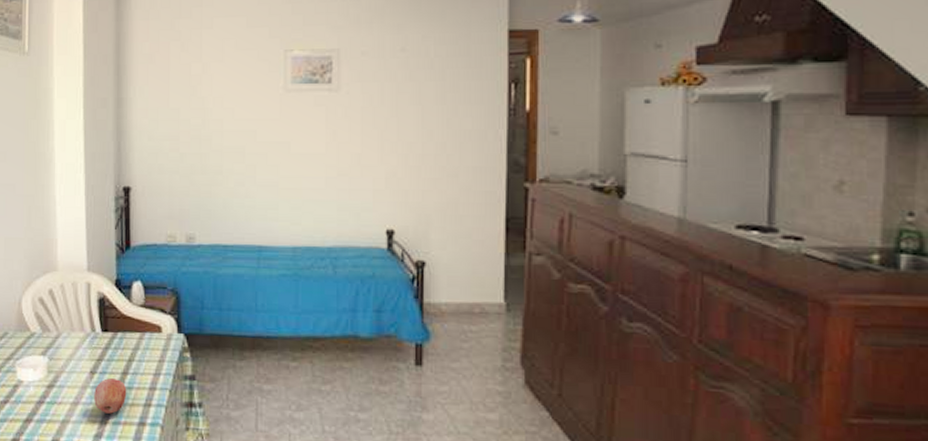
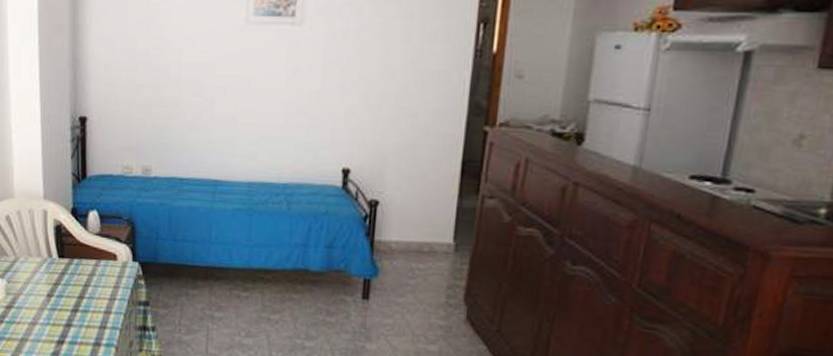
fruit: present [94,378,127,414] -> none [51,301,83,334]

